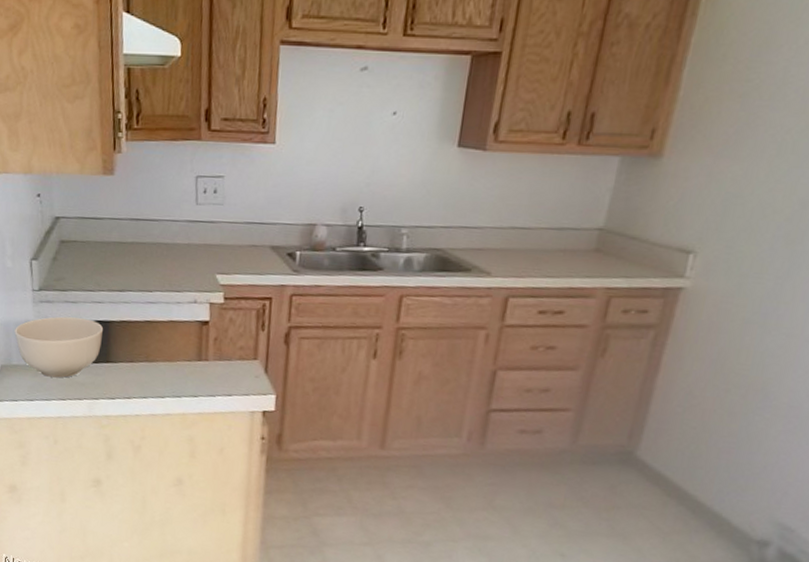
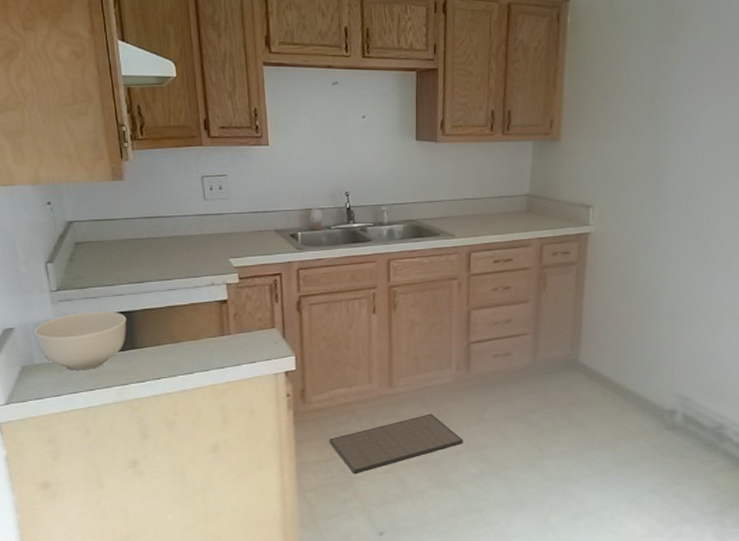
doormat: none [302,487,463,540] -> present [329,413,463,475]

